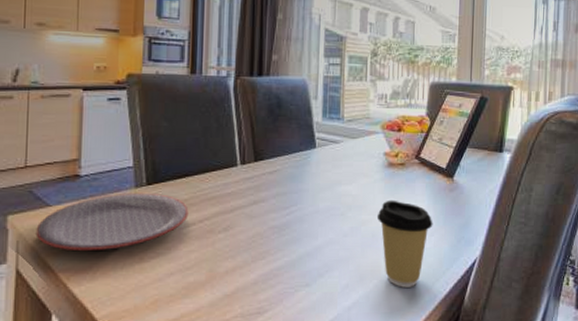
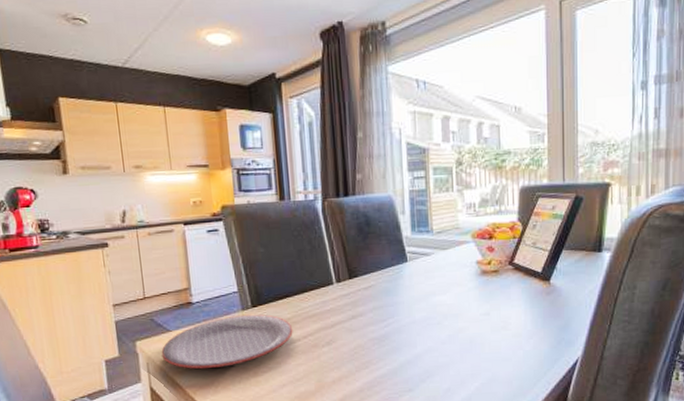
coffee cup: present [376,200,433,288] -> none [473,306,531,389]

